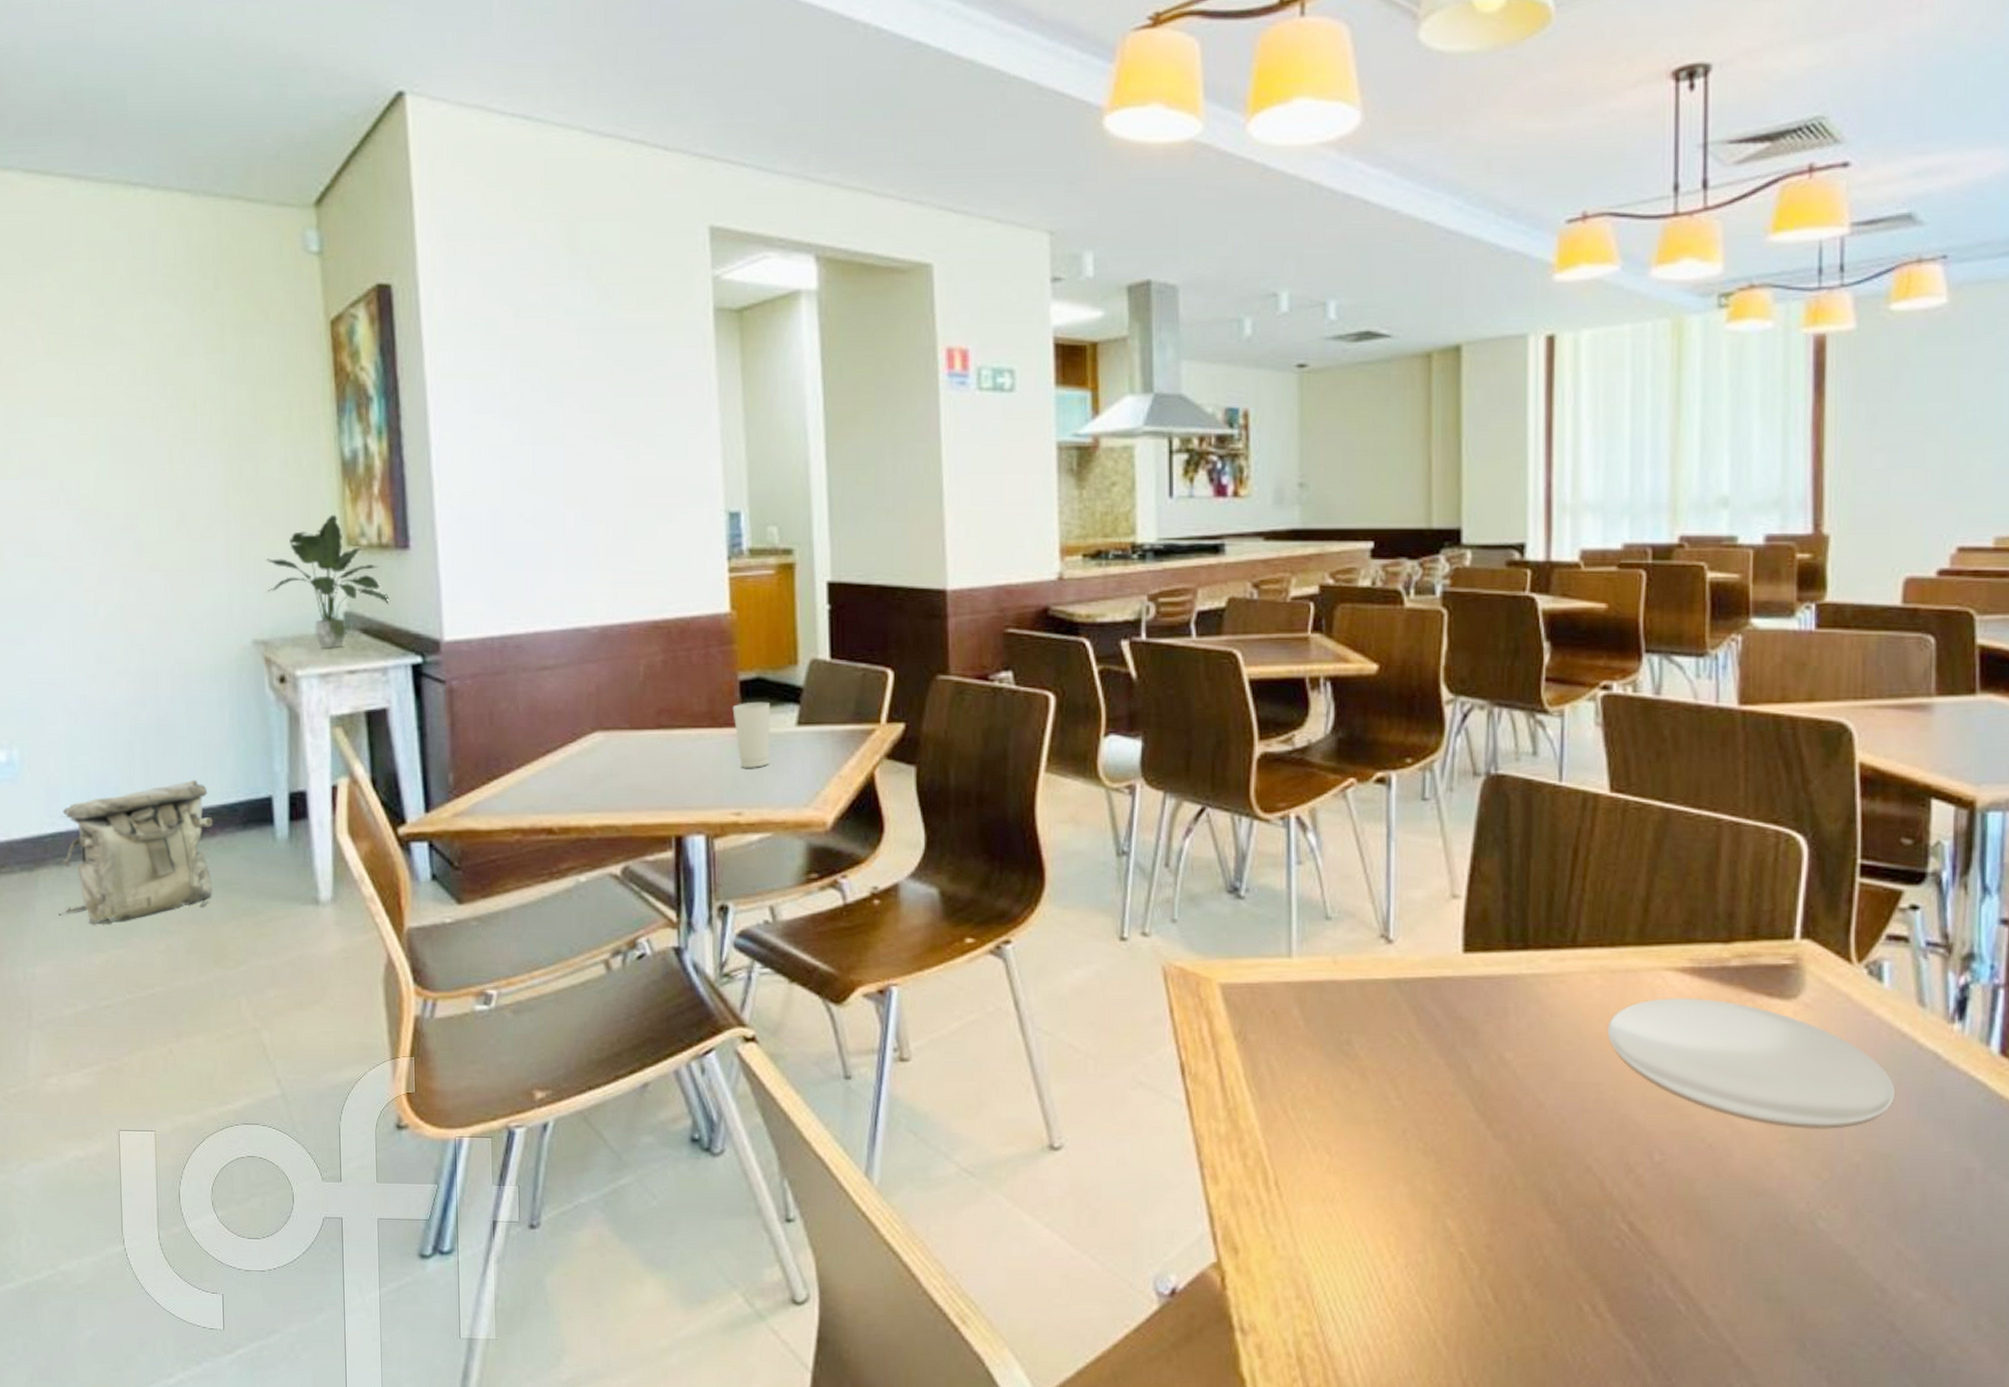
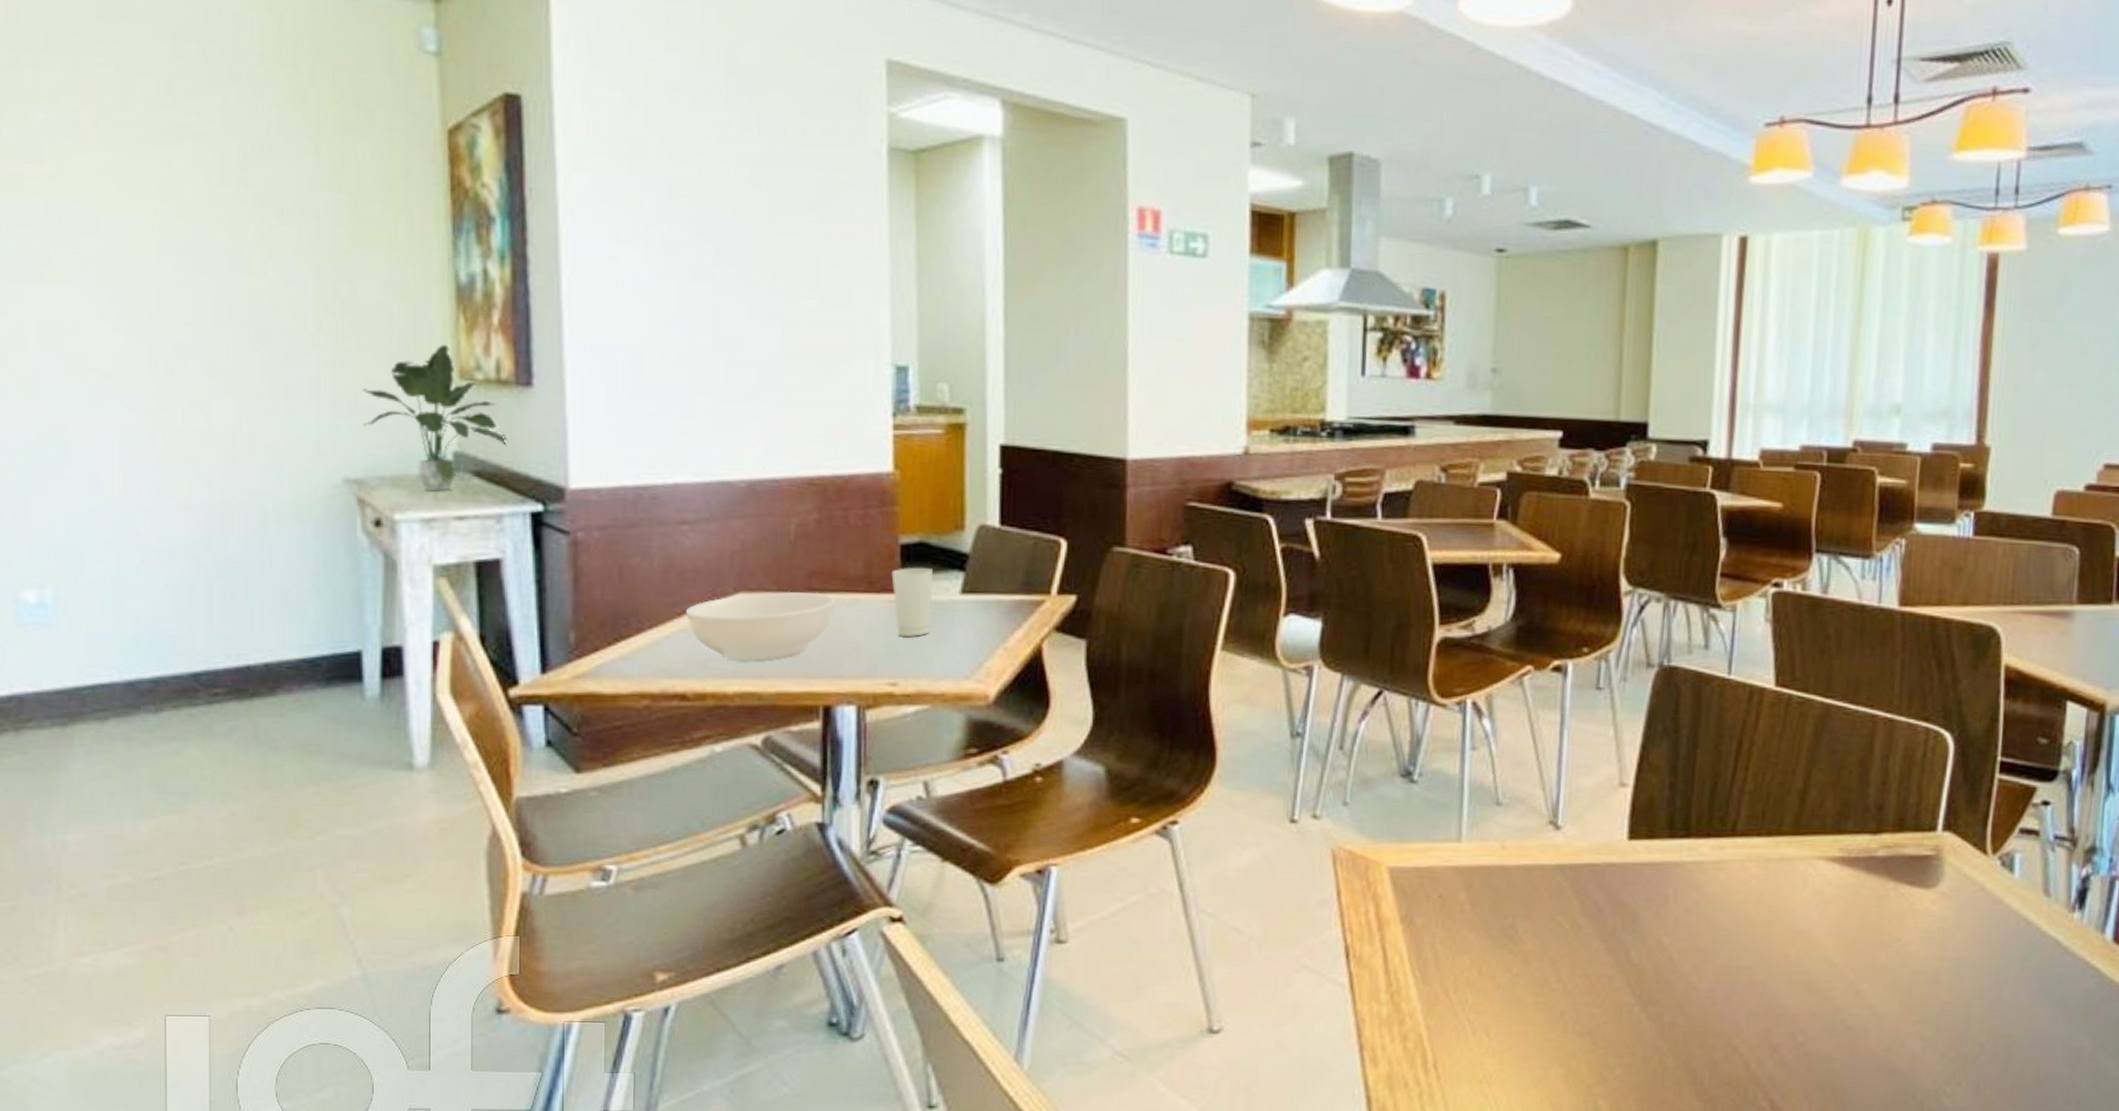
backpack: present [59,779,213,924] -> none [98,629,290,787]
bowl: none [548,728,684,797] -> present [685,592,837,662]
plate: present [1608,997,1895,1129] -> none [1760,885,2019,1011]

